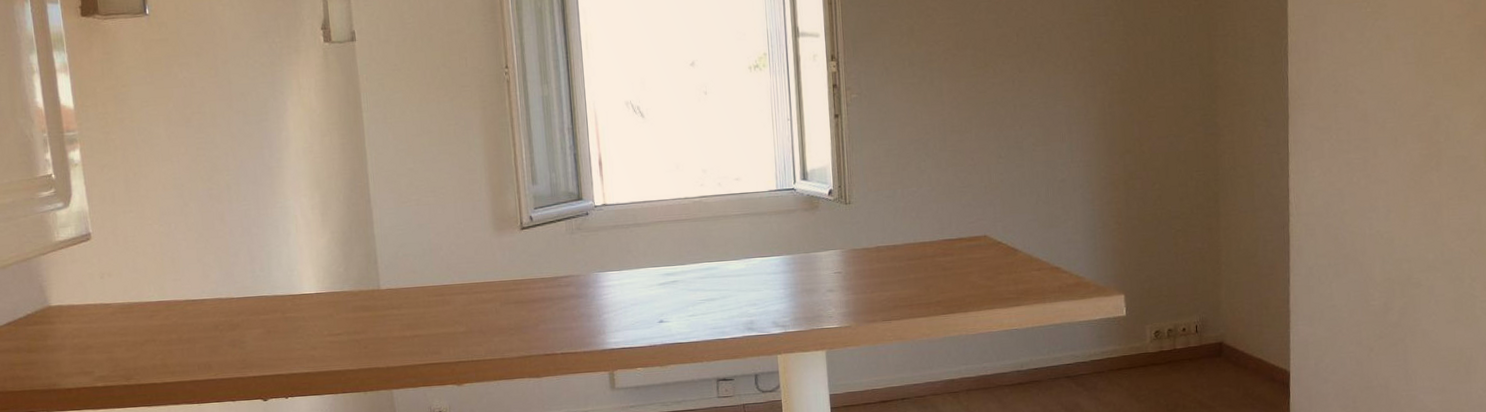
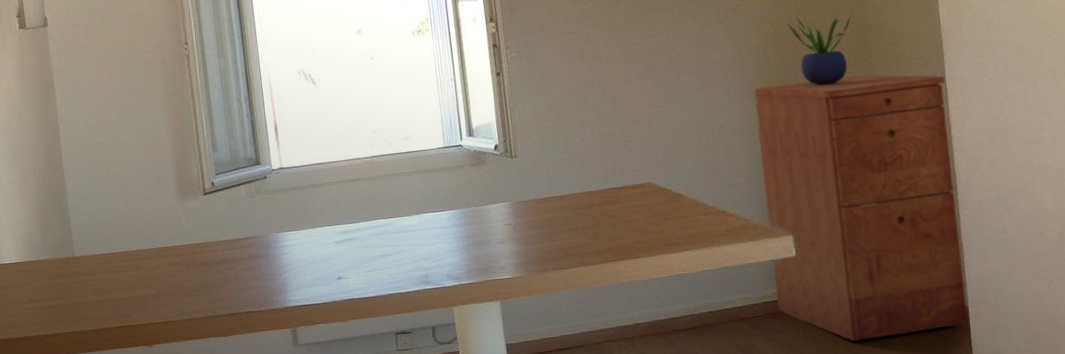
filing cabinet: none [1095,135,1289,403] -> present [752,75,968,342]
potted plant: none [1135,71,1200,143] -> present [786,14,851,86]

